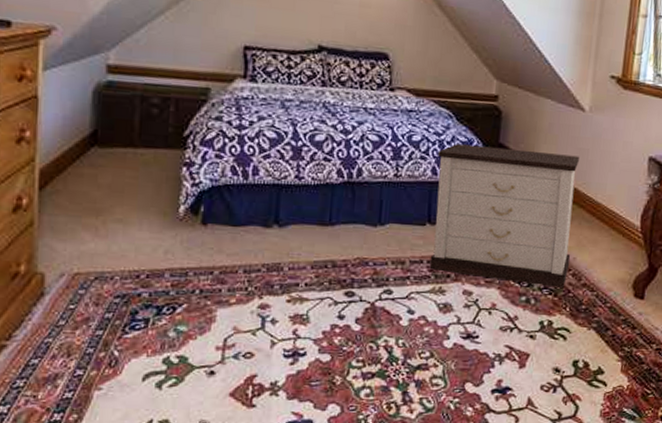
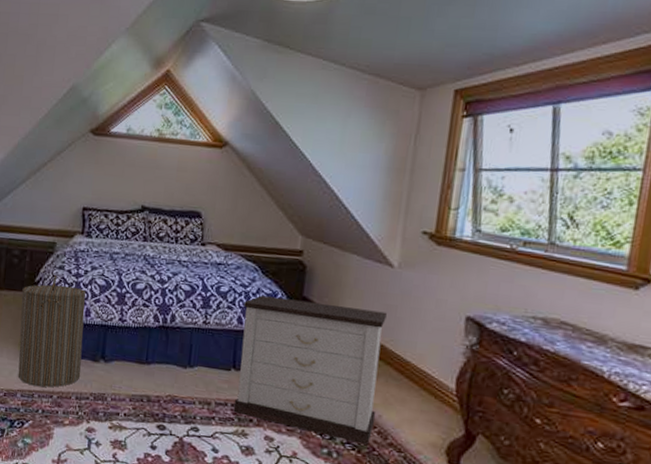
laundry hamper: none [164,128,253,263] -> present [18,275,86,387]

